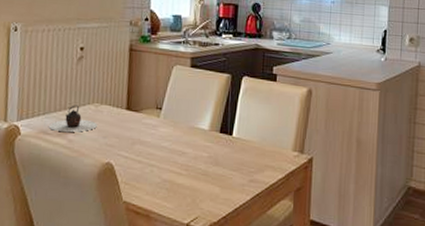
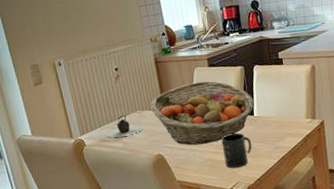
fruit basket: none [111,82,237,160] -> present [150,81,255,145]
mug: none [186,152,224,199] -> present [221,133,252,168]

